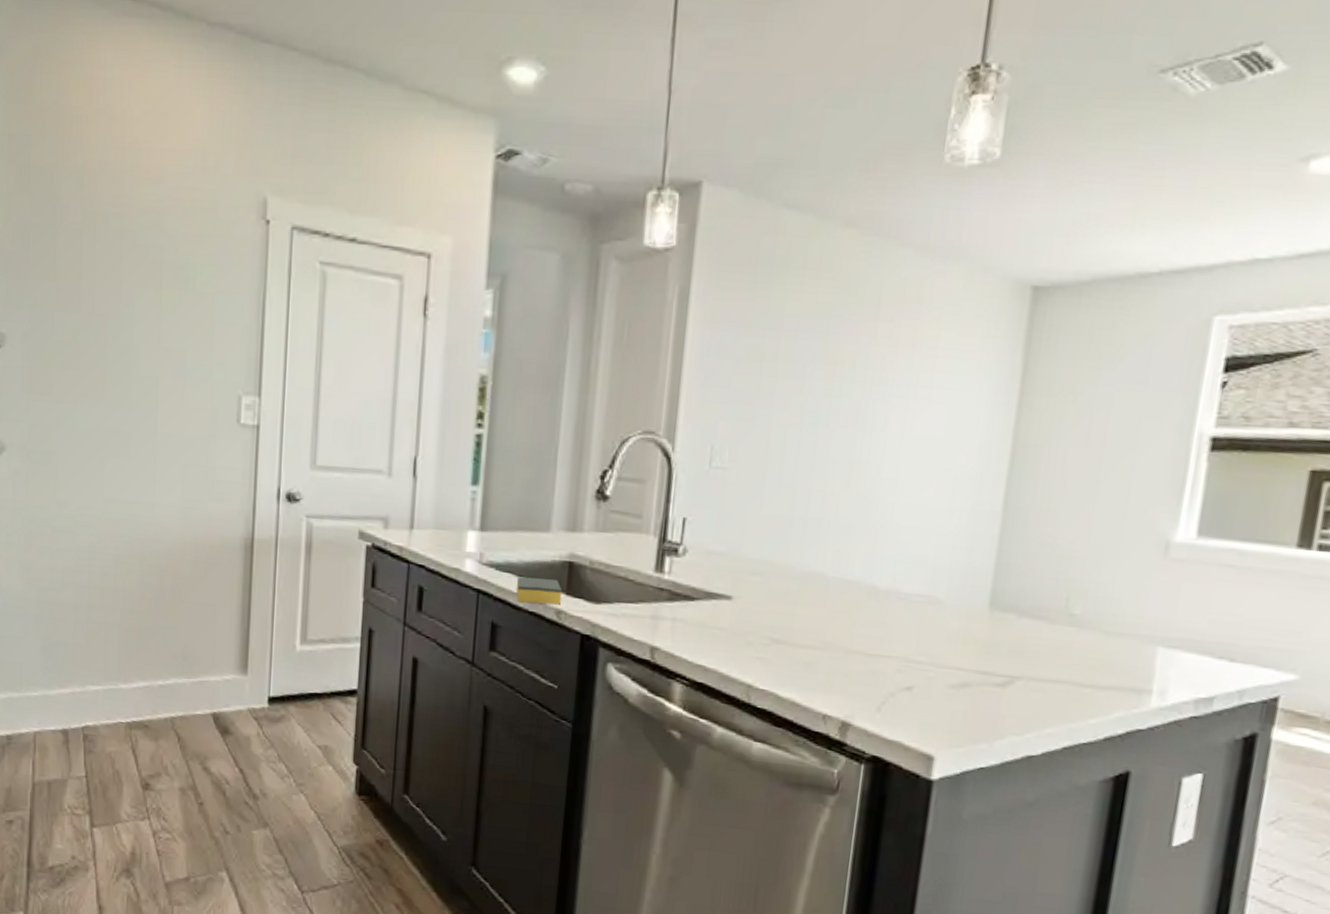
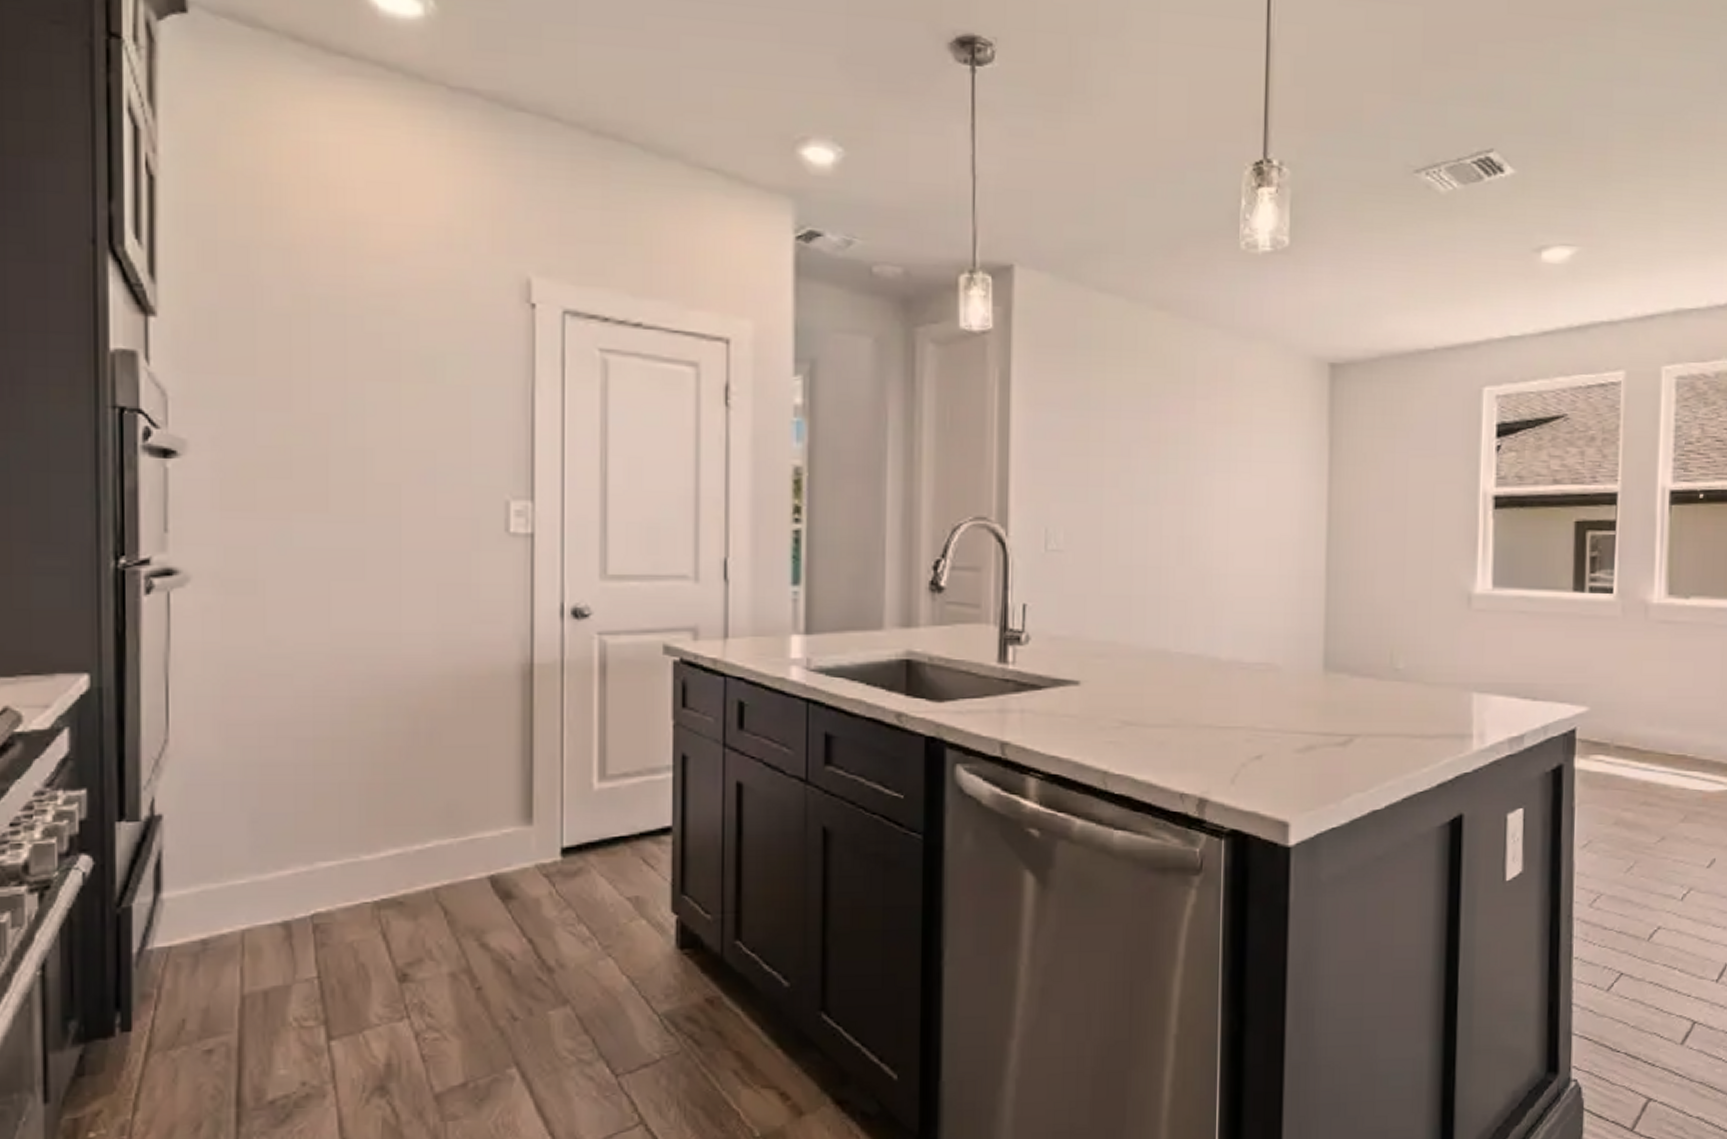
sponge: present [516,576,562,606] -> none [850,679,900,708]

